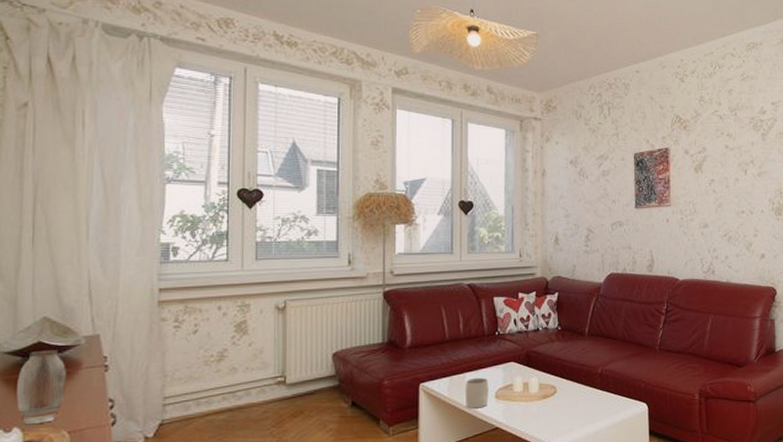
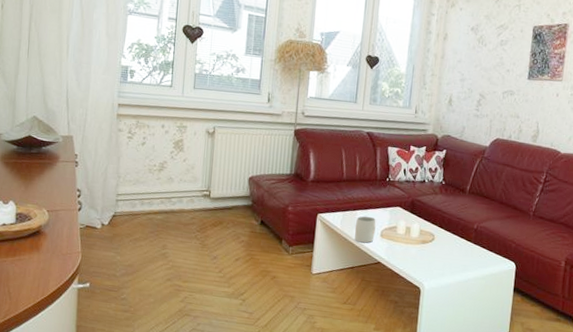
vase: present [17,350,66,425] -> none [12,142,48,201]

